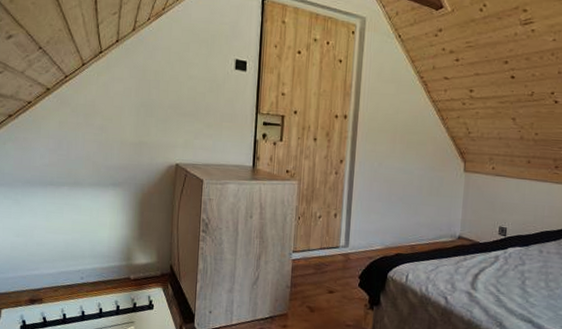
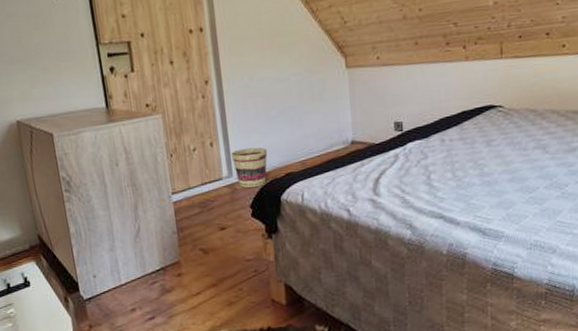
basket: none [350,224,383,261] -> present [230,147,268,188]

